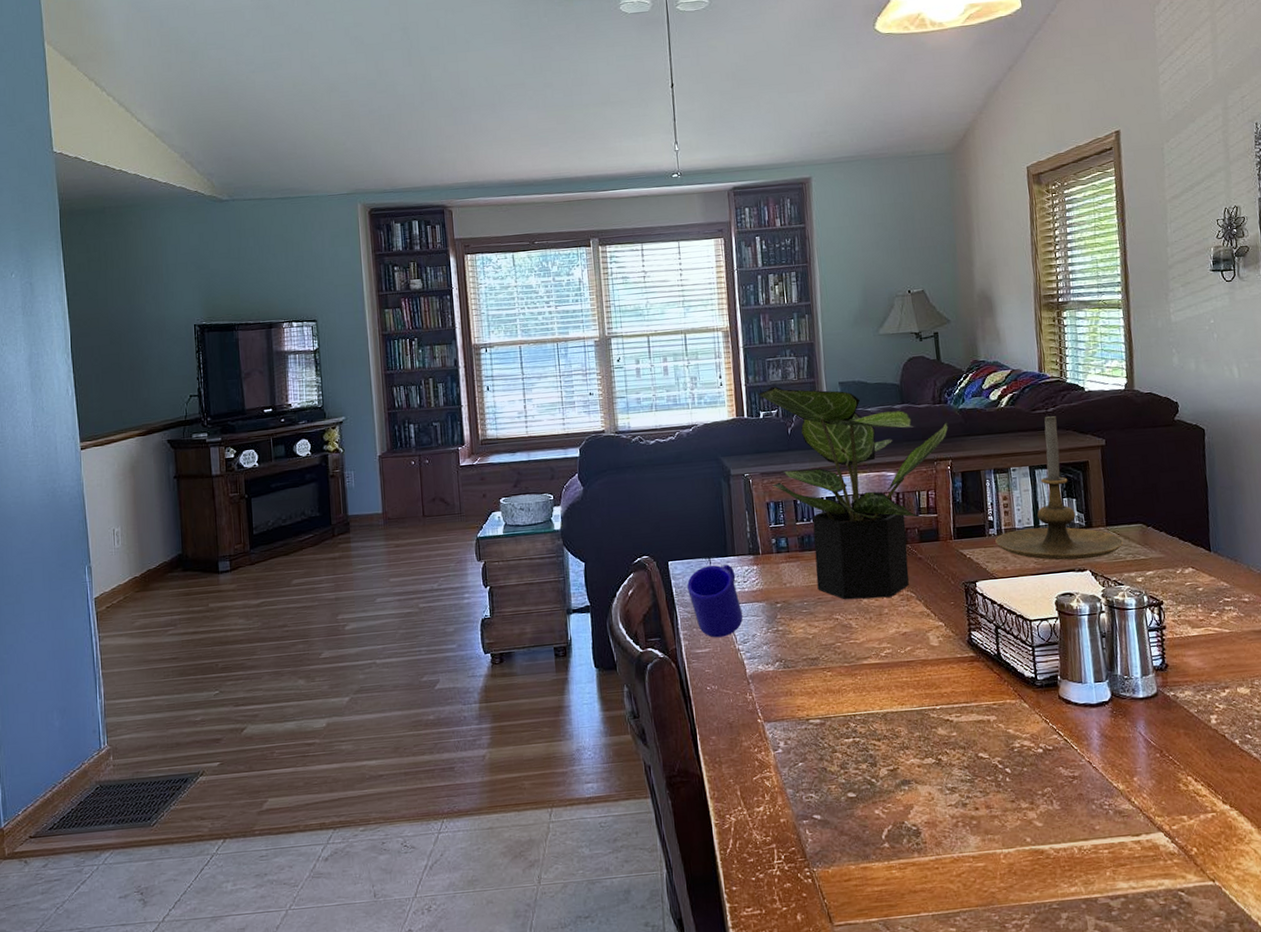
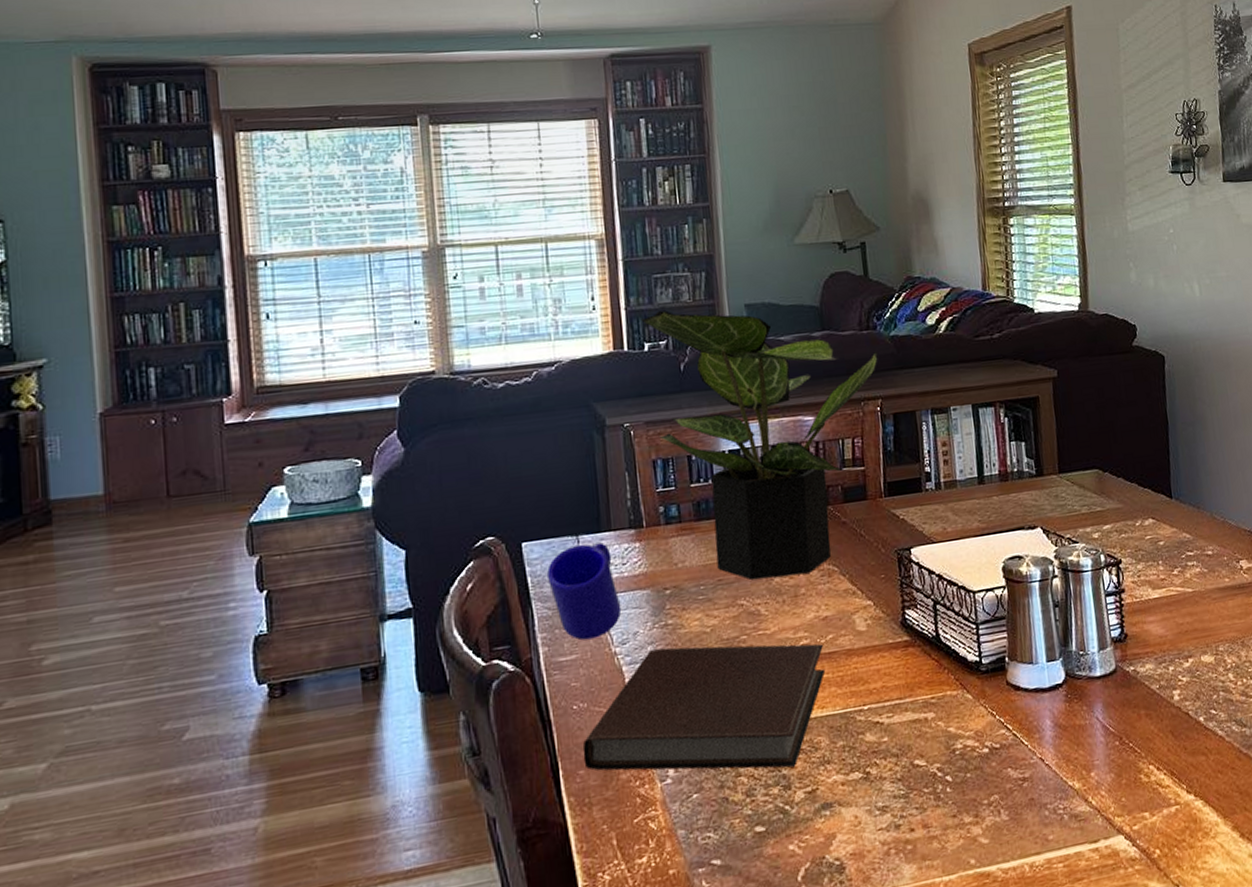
notebook: none [714,648,905,750] -> present [582,644,826,771]
candle holder: present [995,414,1123,561] -> none [933,341,1078,517]

